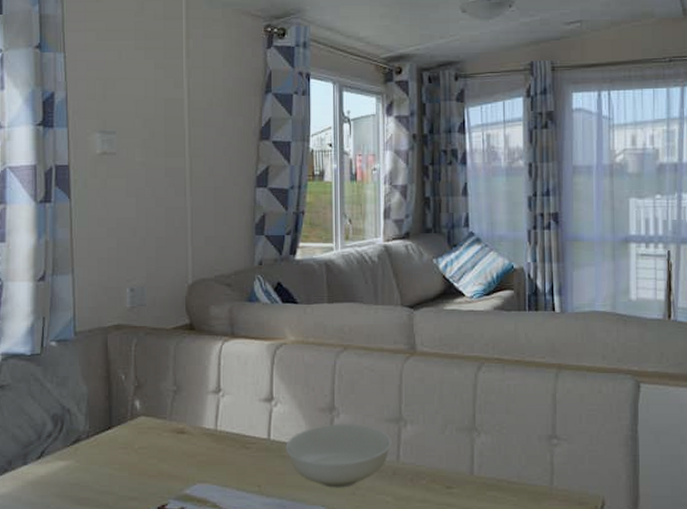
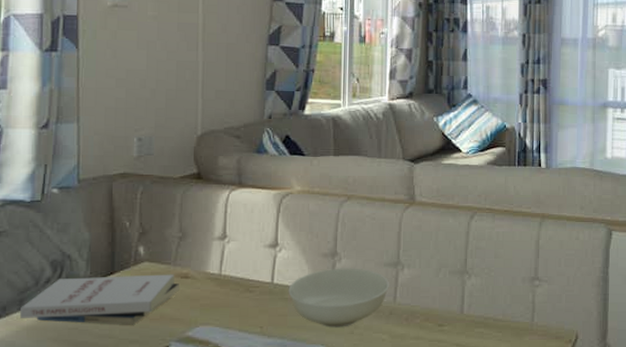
books: none [24,429,177,481] -> present [19,274,180,325]

